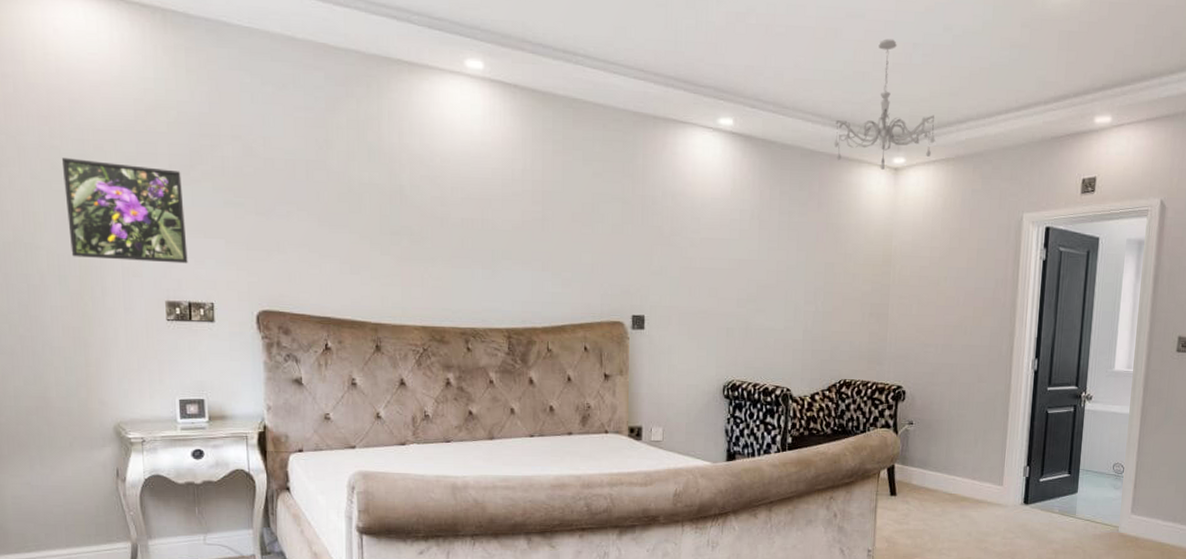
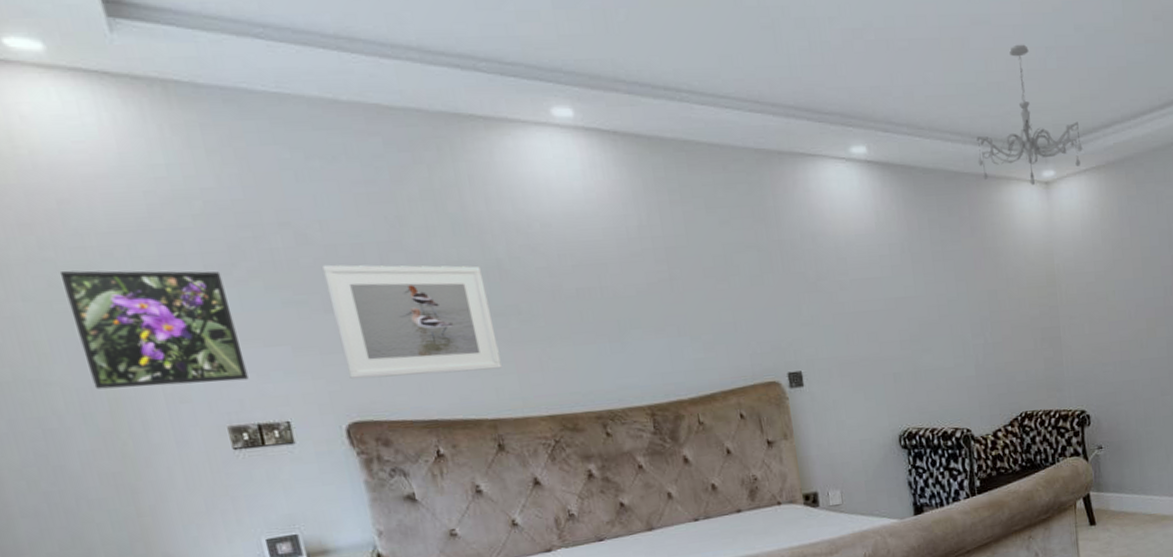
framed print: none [260,174,390,280] -> present [322,264,502,379]

